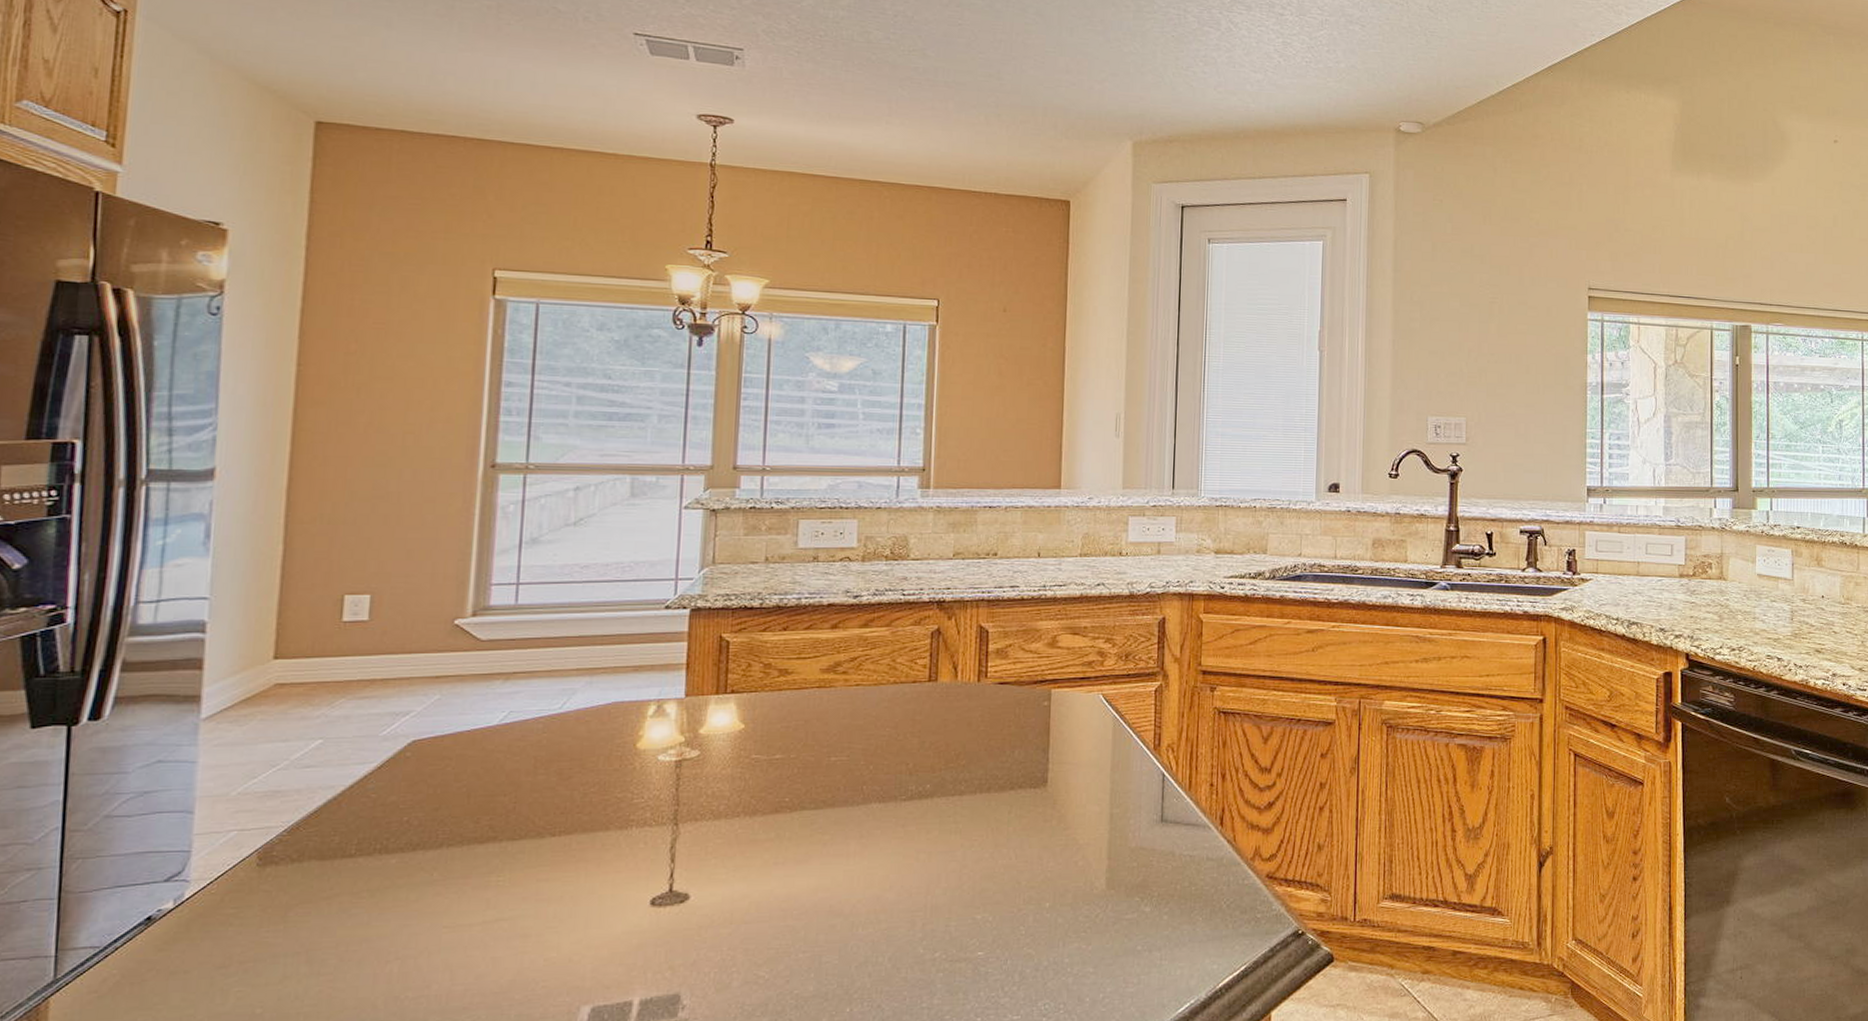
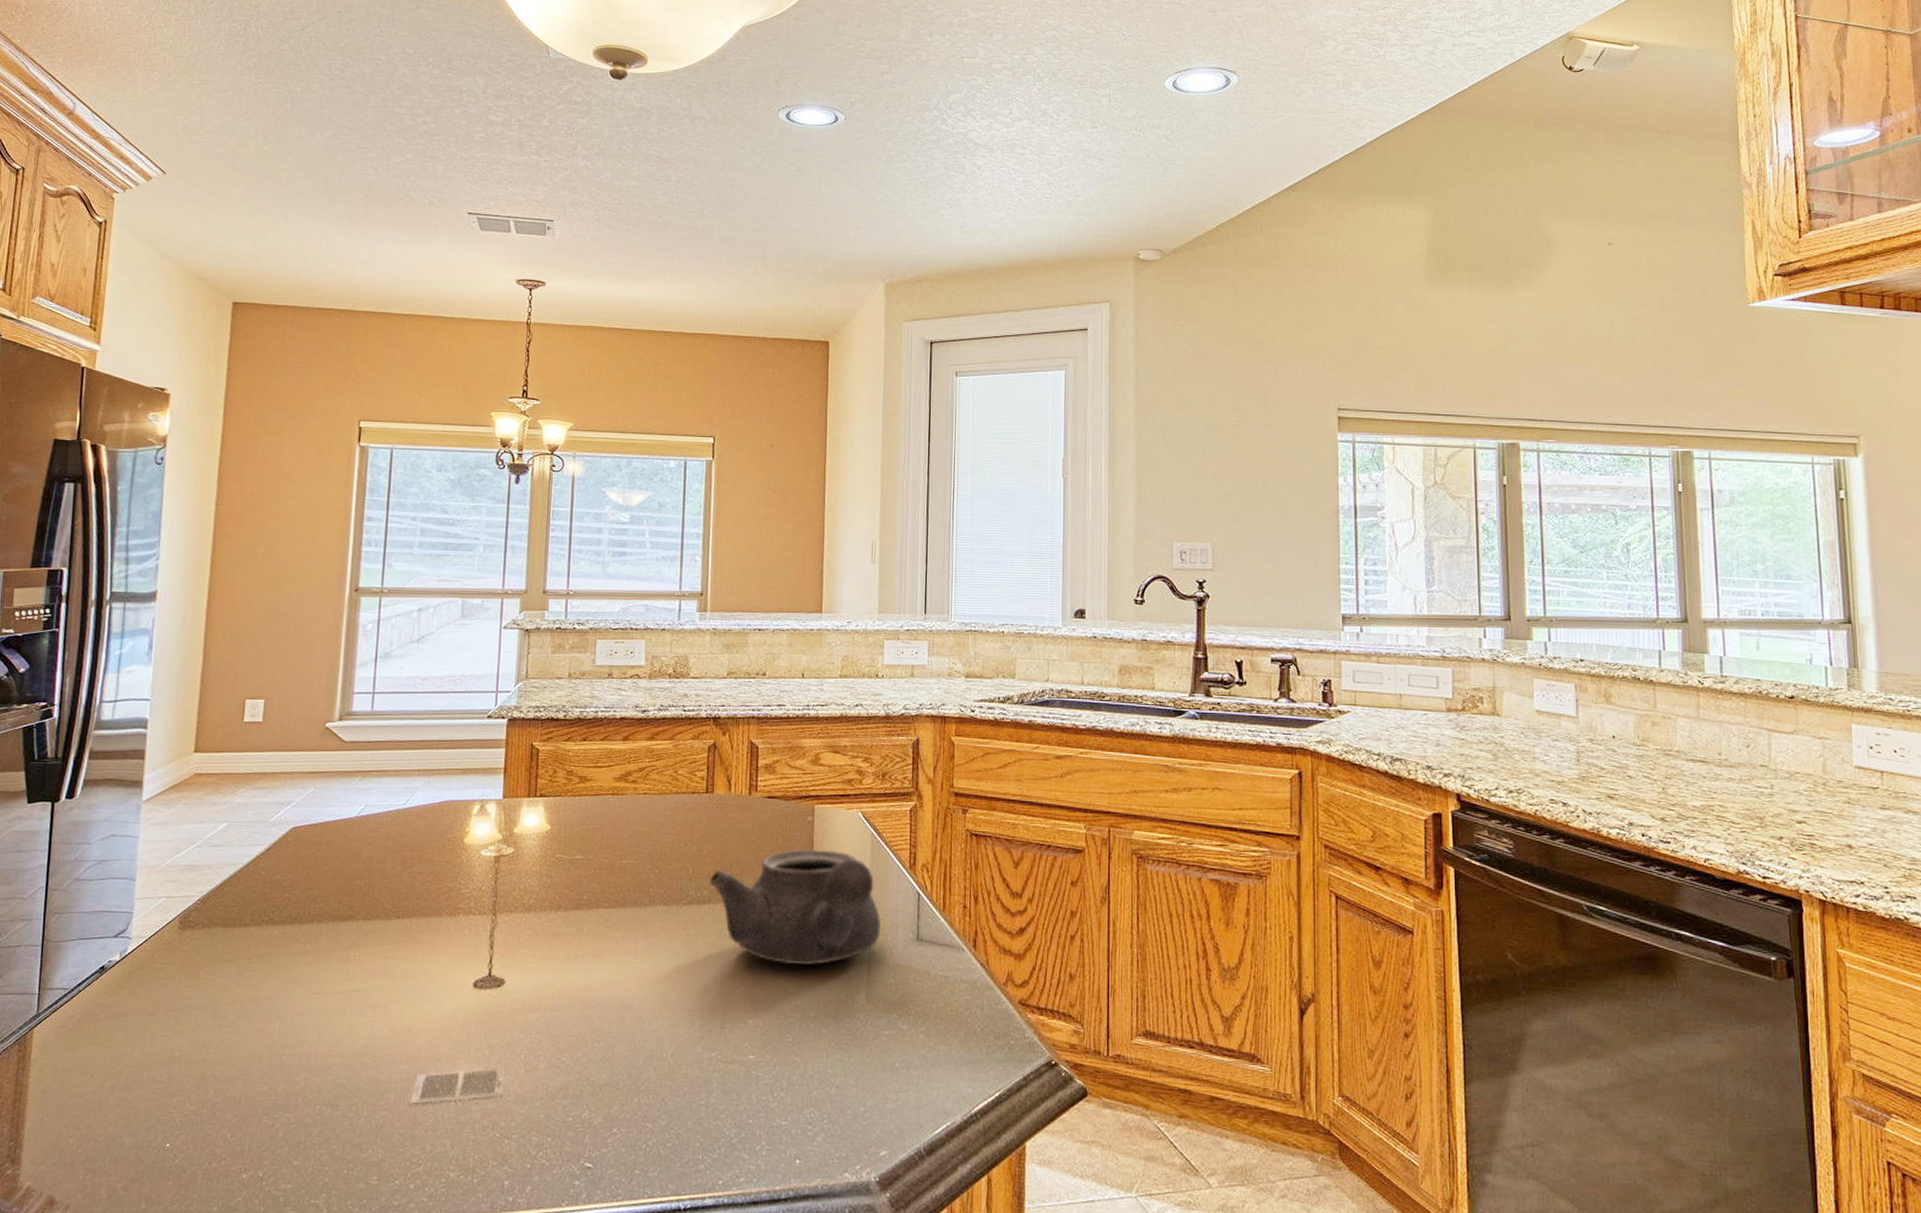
teapot: none [933,734,1122,856] -> present [709,848,881,965]

